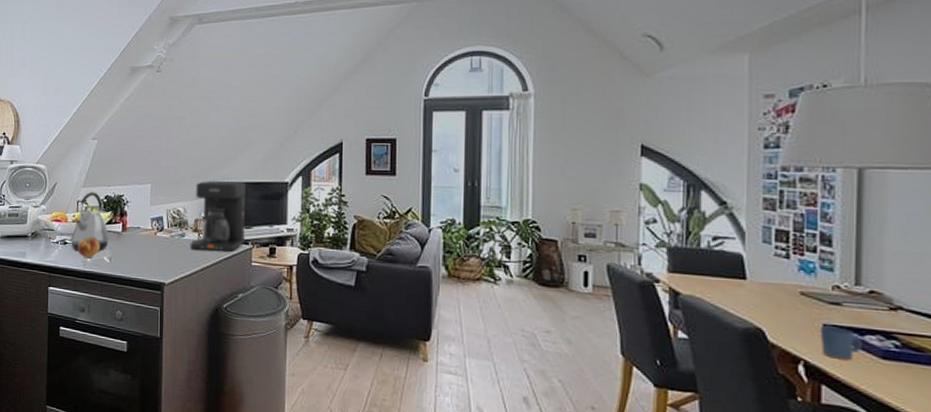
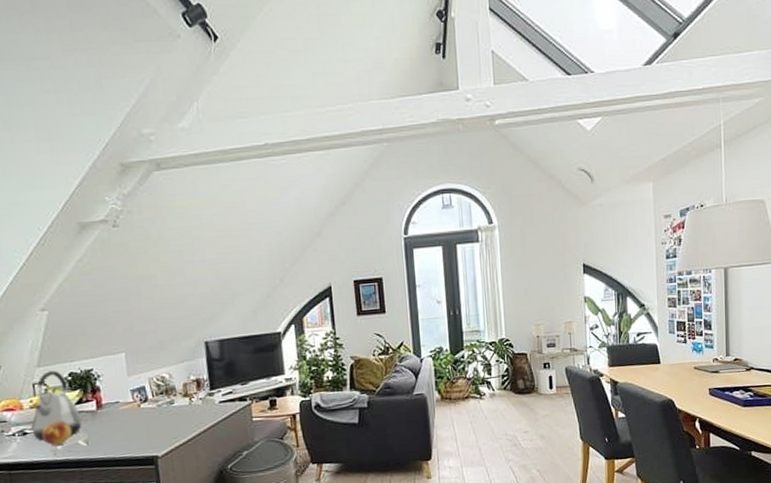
coffee maker: present [190,180,245,253] -> none [179,337,243,416]
mug: present [819,326,862,360] -> none [707,389,732,413]

